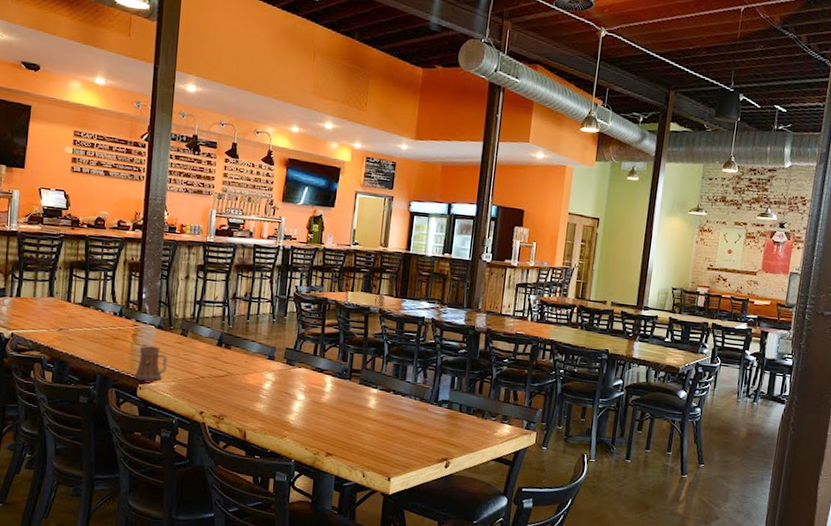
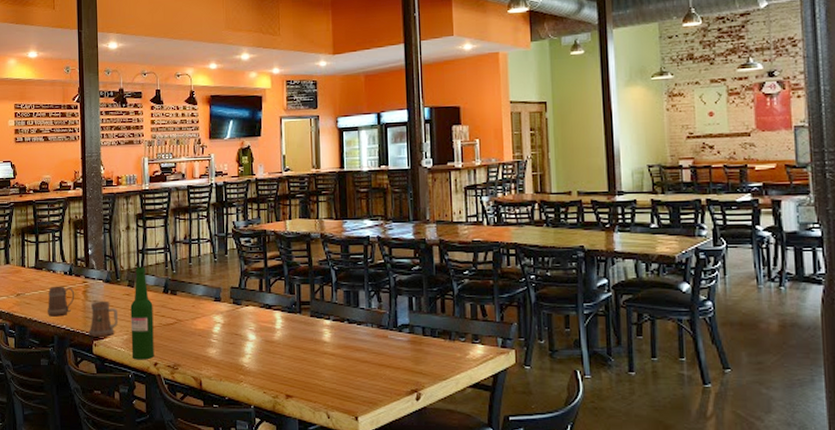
beer mug: none [90,325,123,356] -> present [47,286,75,317]
beer bottle: none [177,317,205,408] -> present [130,266,154,360]

